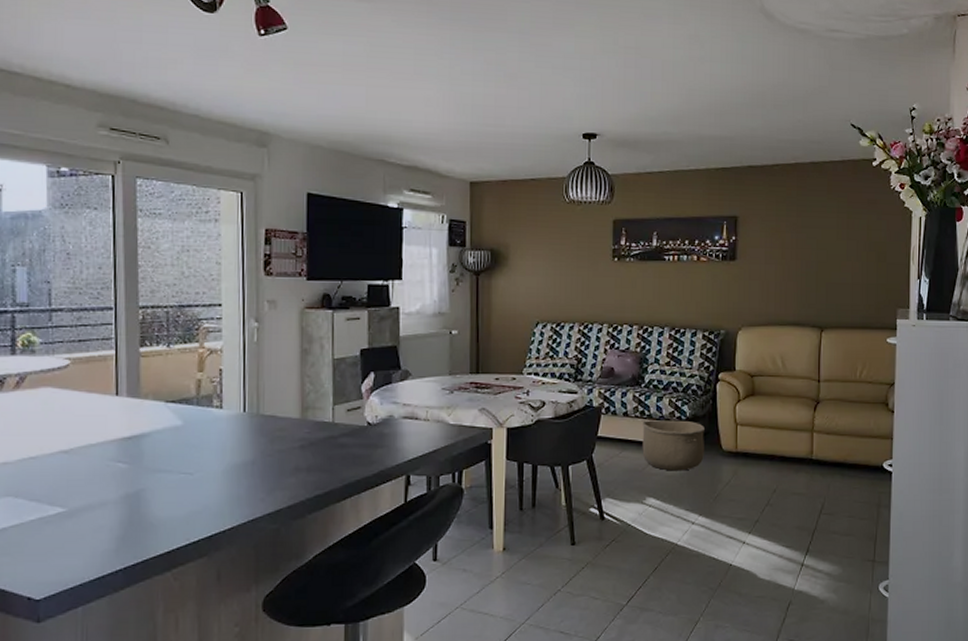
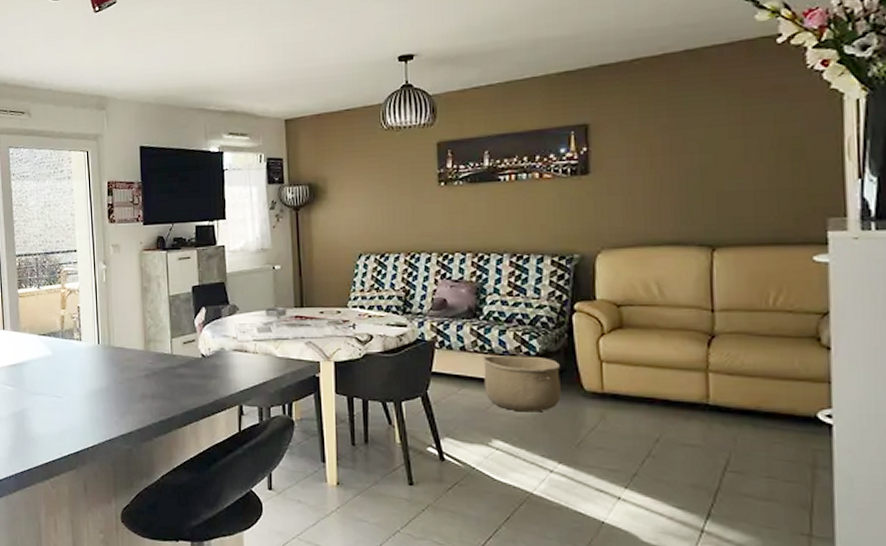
newspaper: none [406,372,529,410] -> present [235,306,356,343]

